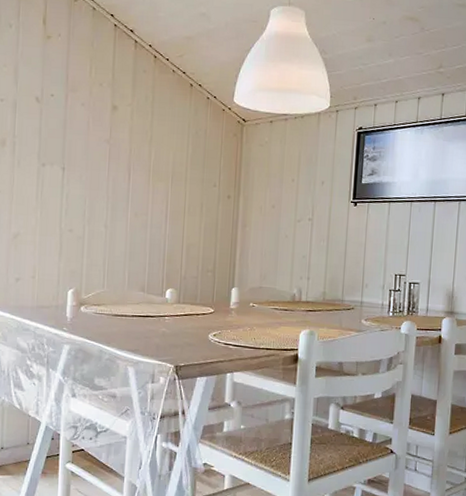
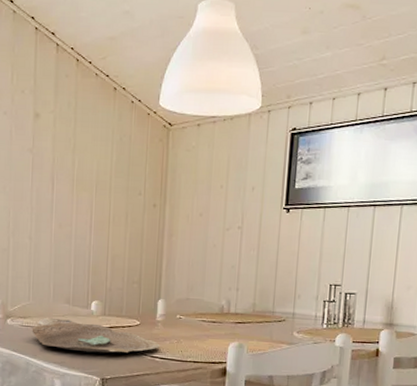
decorative bowl: none [105,305,234,341] -> present [32,317,160,353]

